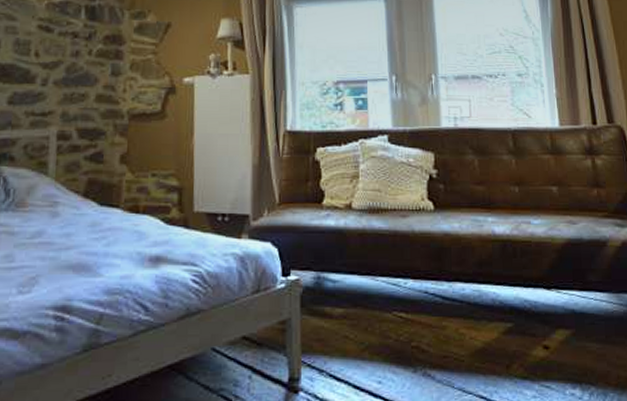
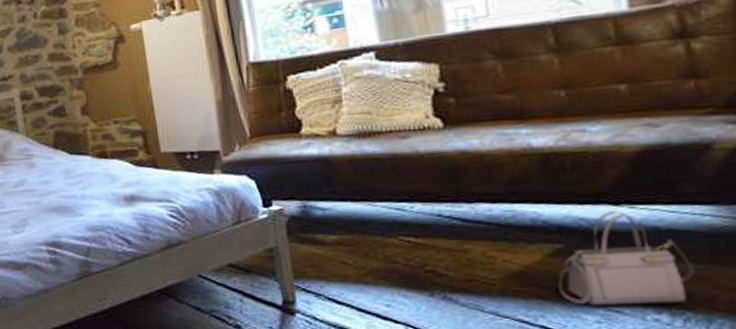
handbag: none [508,294,596,382] -> present [558,211,695,306]

